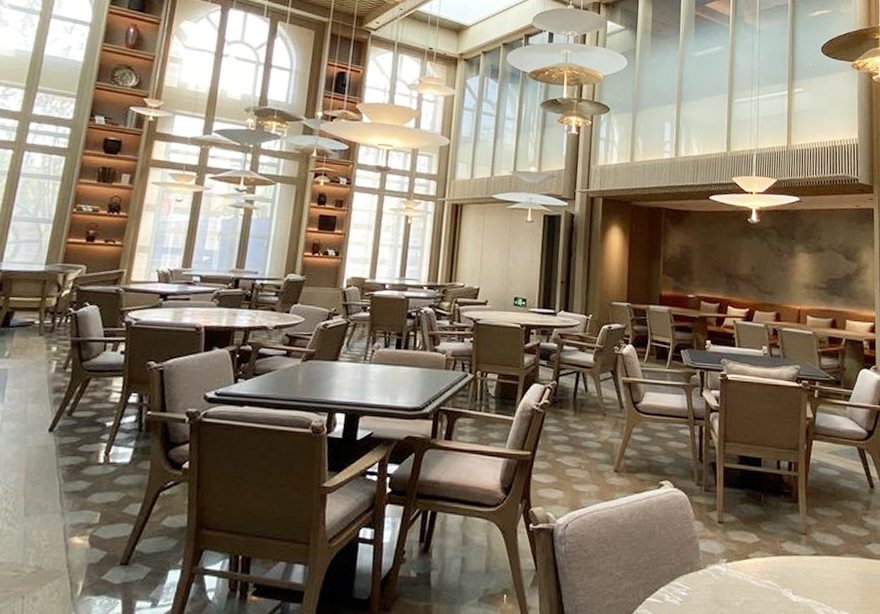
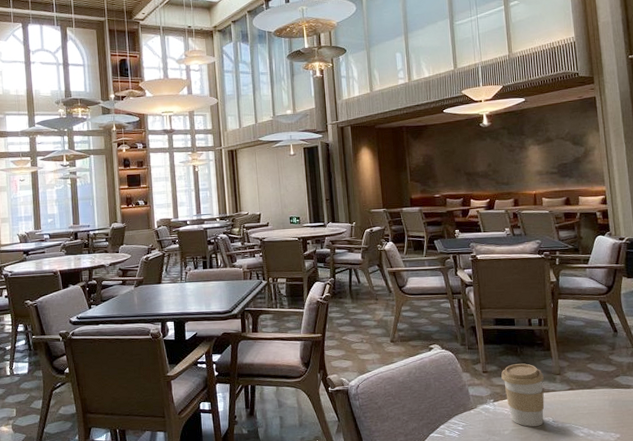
coffee cup: none [739,516,788,599] -> present [501,363,545,427]

